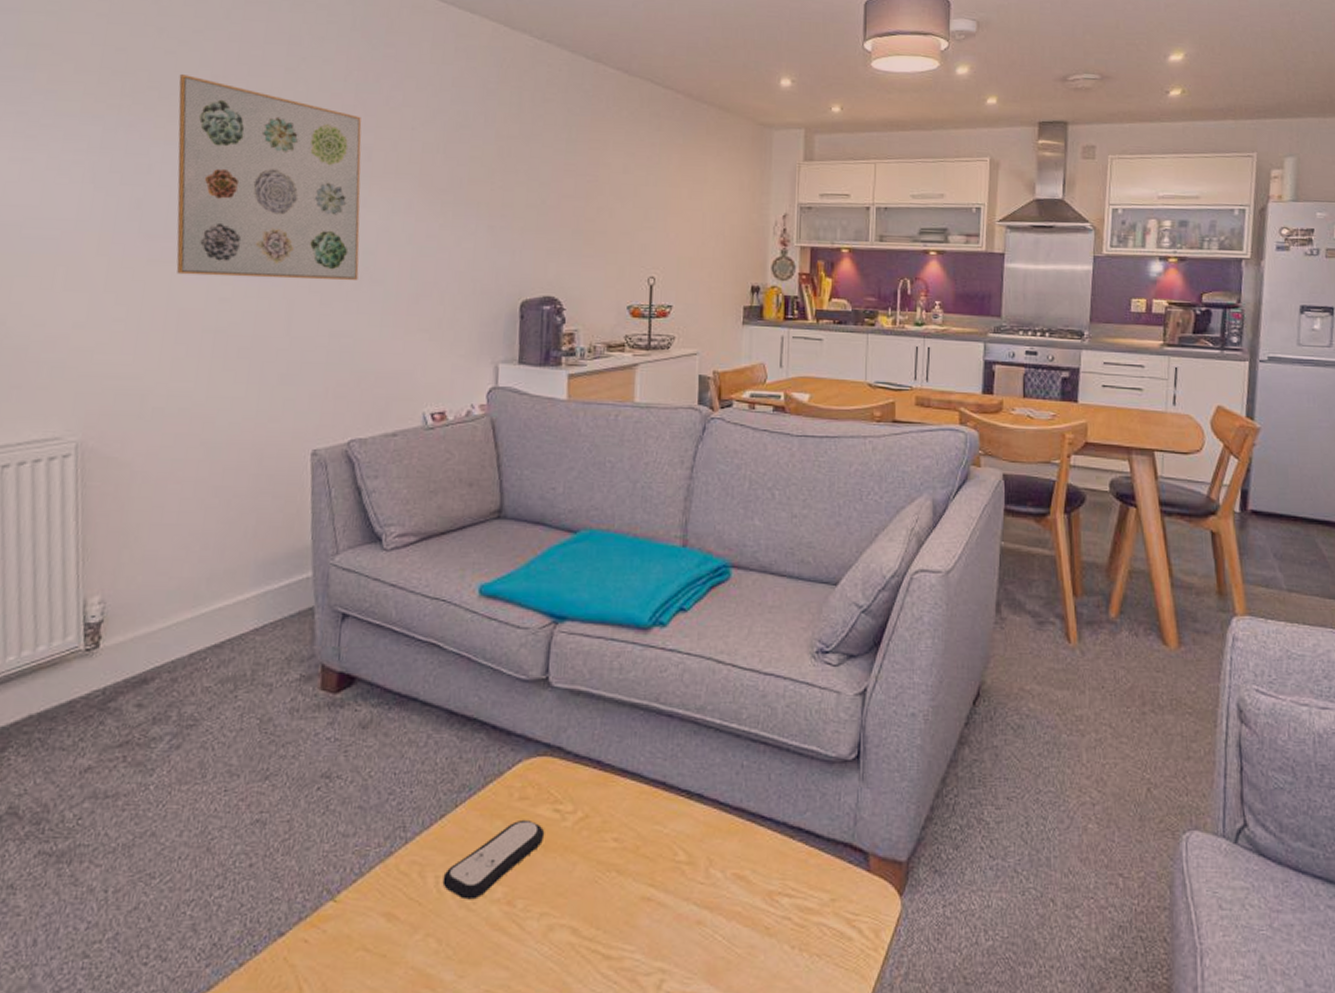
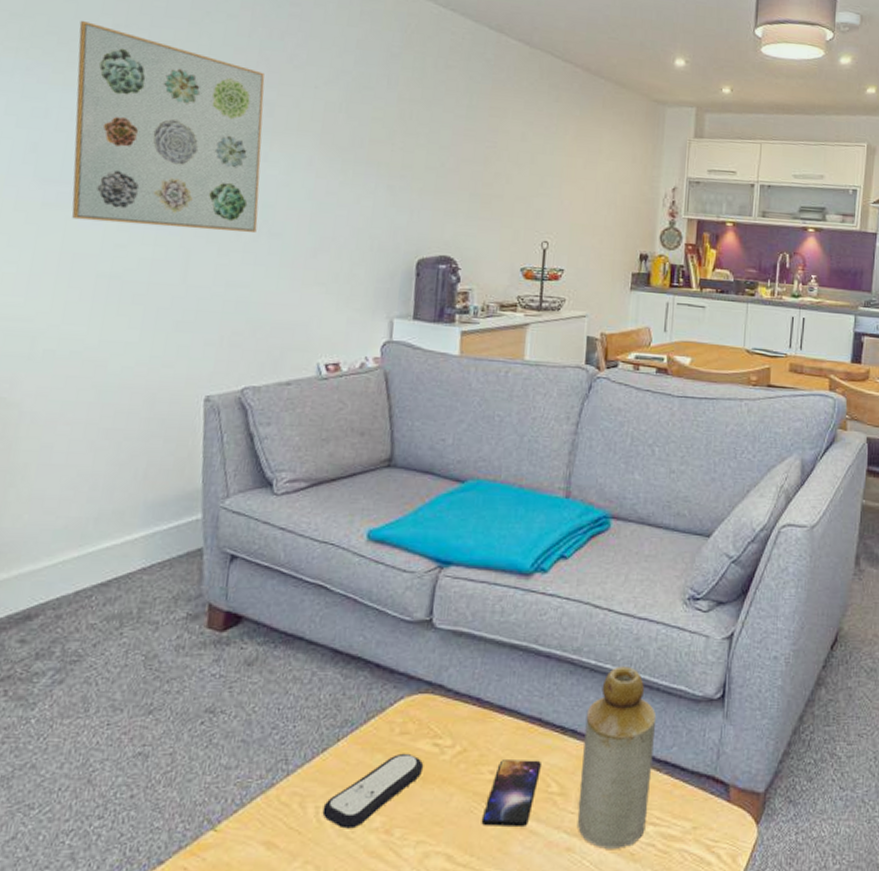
smartphone: none [606,826,667,899] -> present [481,760,541,828]
bottle: none [707,725,788,922] -> present [577,666,657,849]

